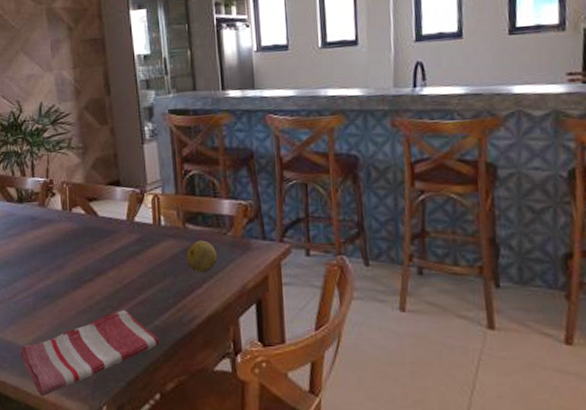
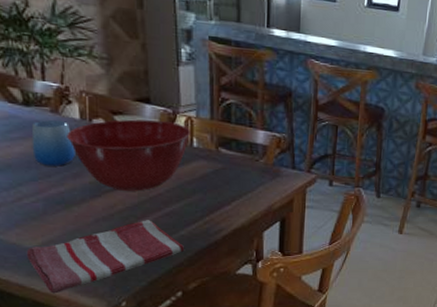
cup: none [24,212,59,260] -> present [31,119,76,167]
mixing bowl: none [52,202,158,280] -> present [67,119,190,191]
fruit: present [186,240,217,273] -> none [217,164,247,193]

